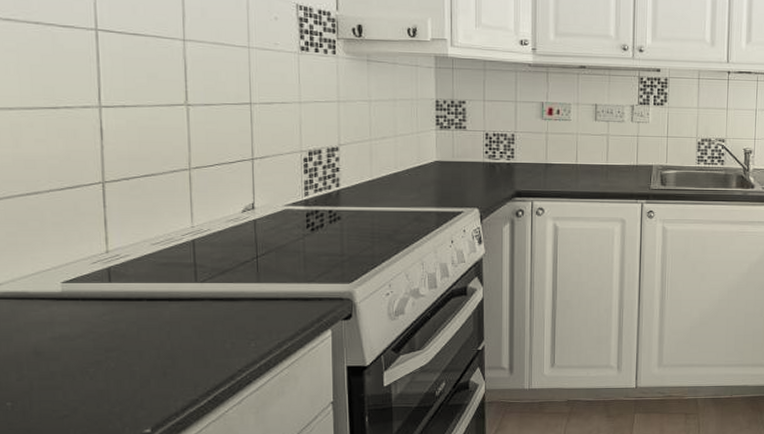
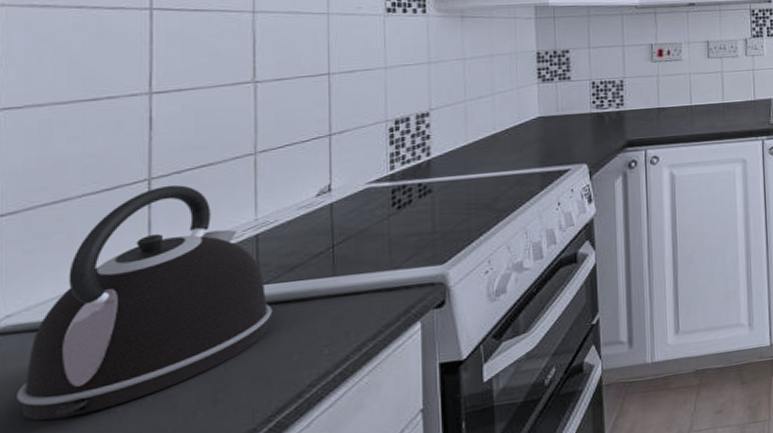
kettle: none [11,189,208,371] -> present [17,184,273,421]

